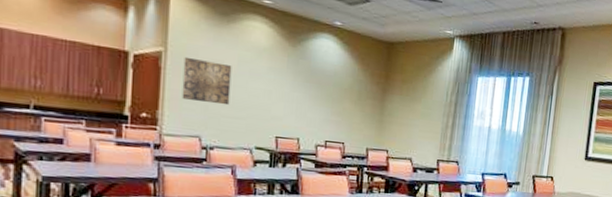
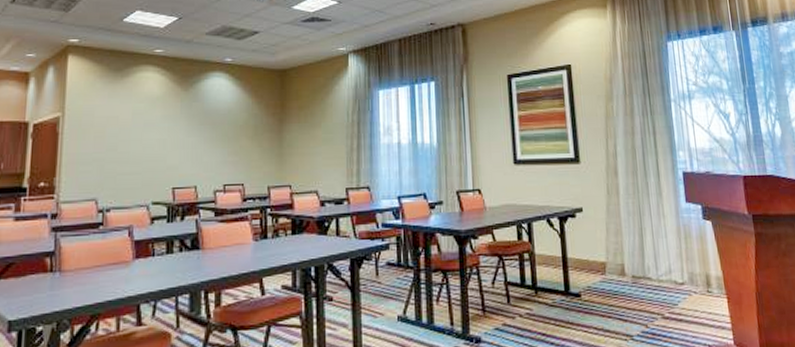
wall art: present [182,56,232,106] -> none [78,118,127,163]

